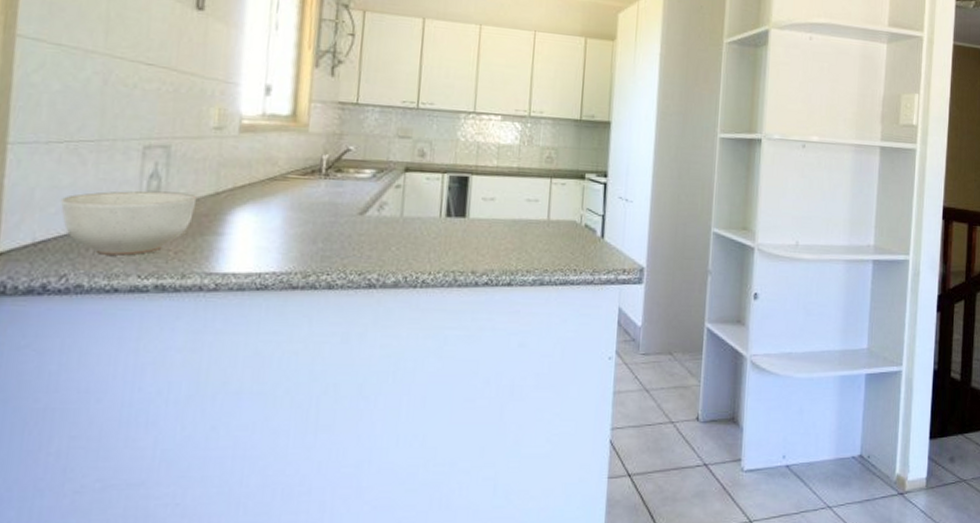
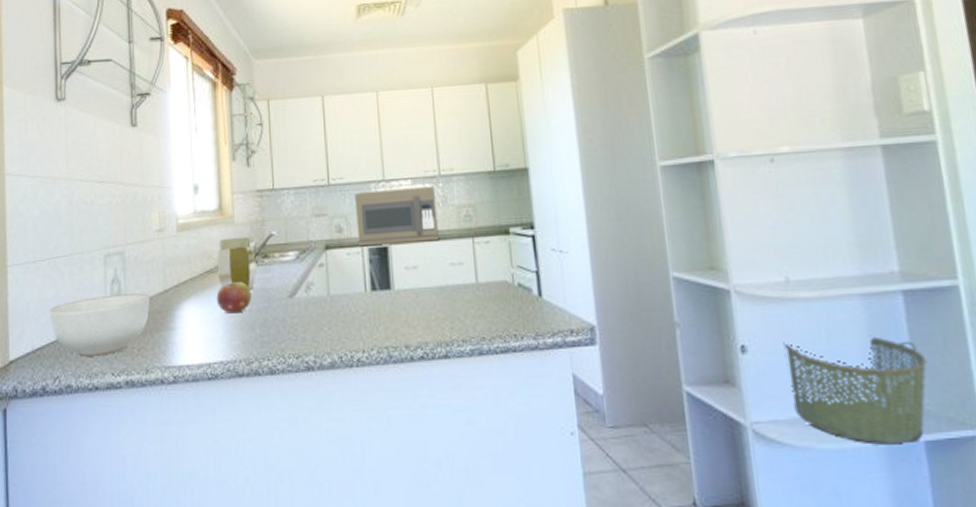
fruit: none [276,193,318,225] -> present [216,282,251,314]
jar: none [281,146,328,202] -> present [217,236,256,290]
microwave: none [439,120,523,177] -> present [354,185,439,247]
basket: none [783,292,879,376] -> present [783,335,927,445]

